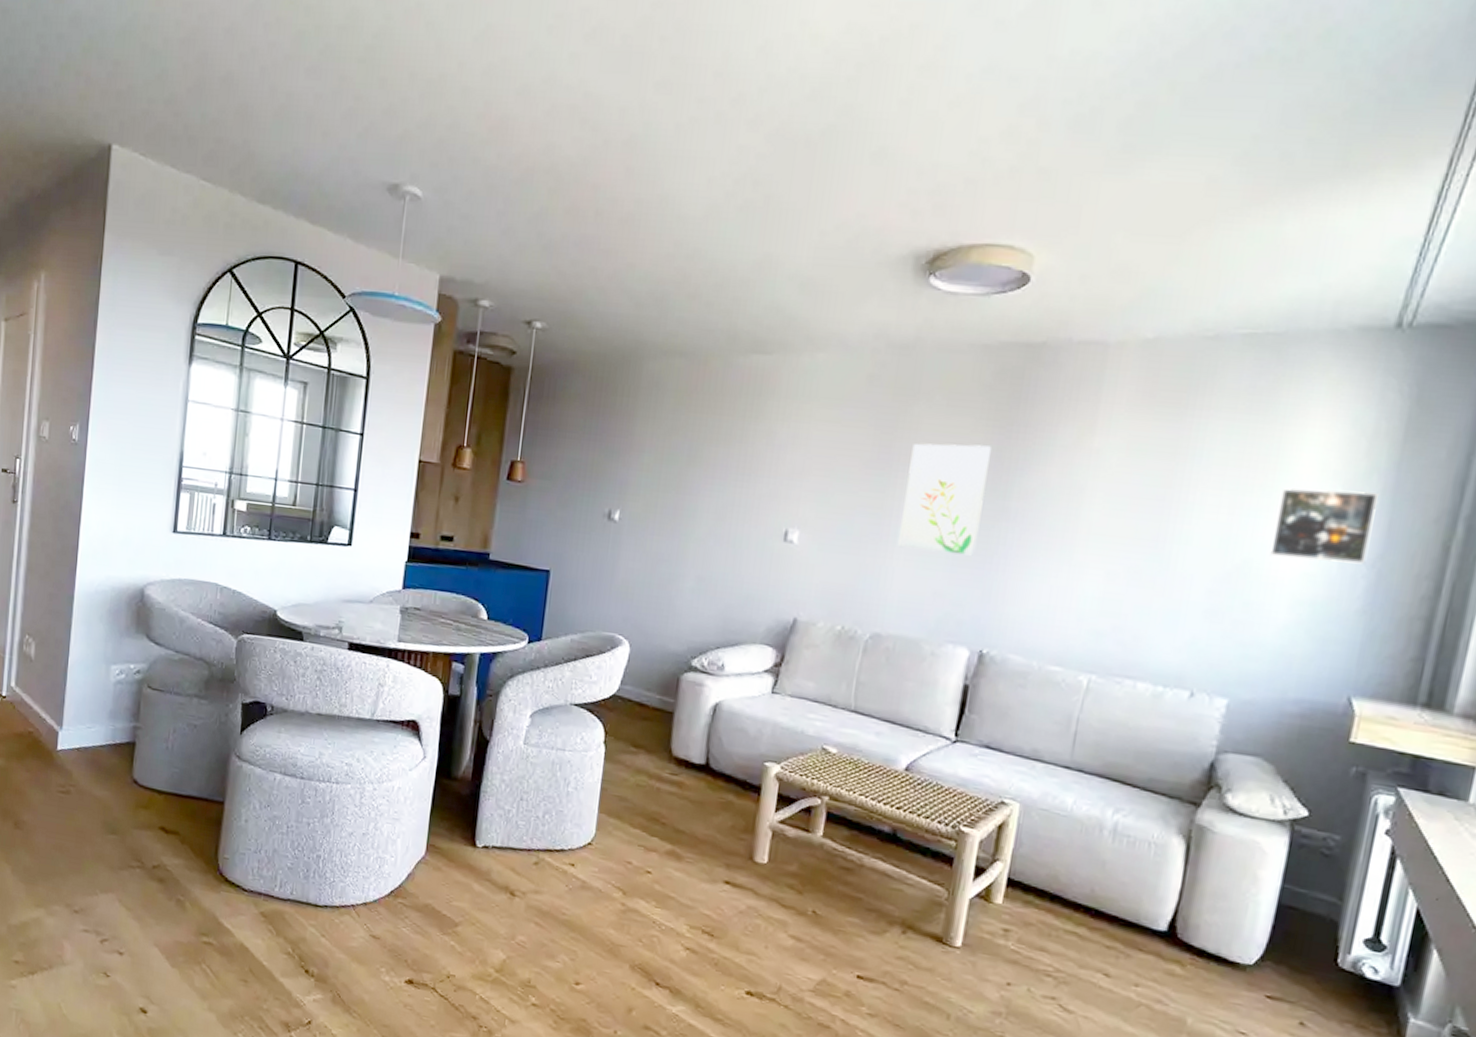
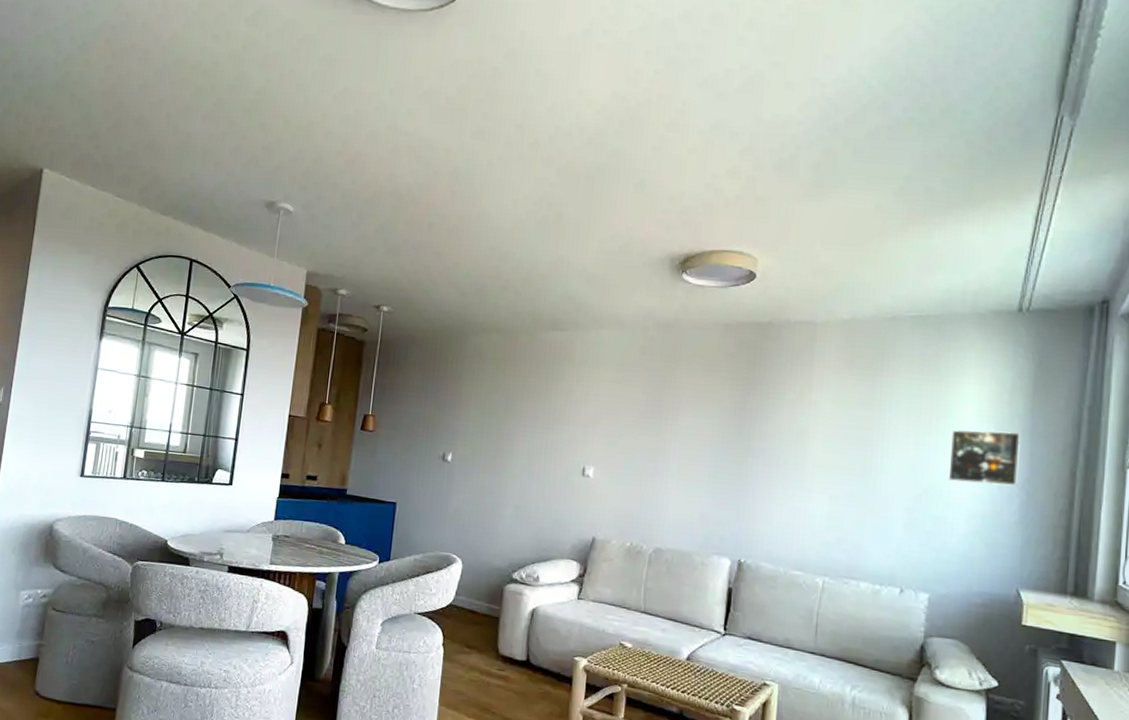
wall art: present [897,443,991,556] -> none [670,398,736,485]

